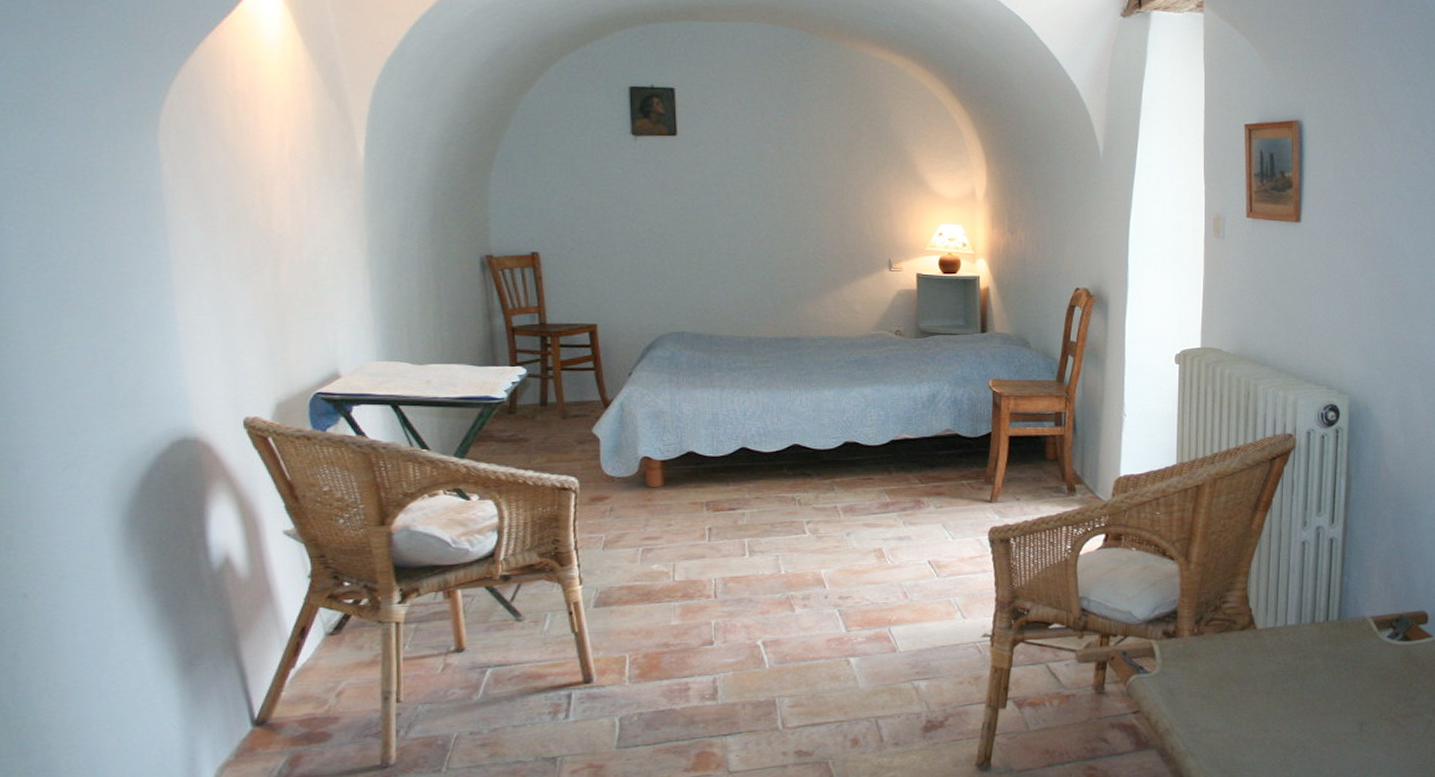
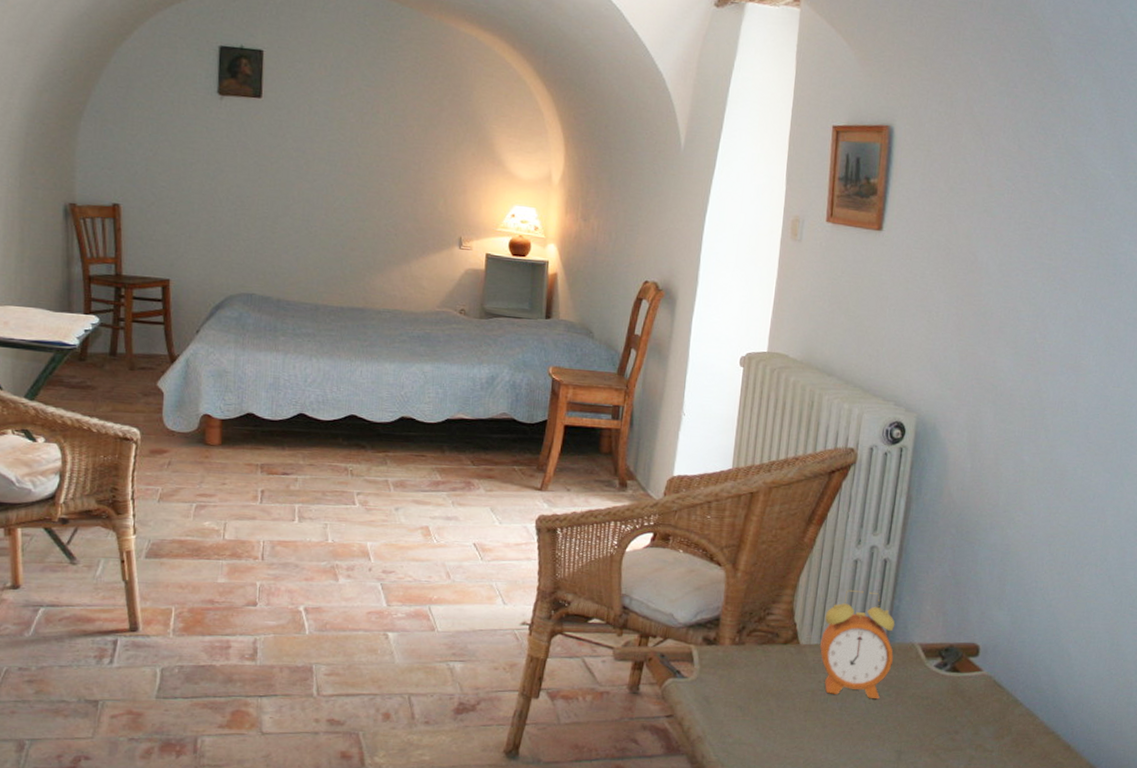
alarm clock: none [1277,571,1347,674] -> present [820,590,895,698]

